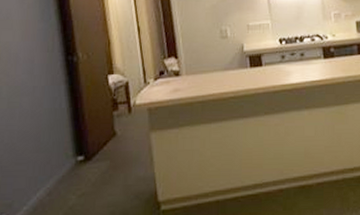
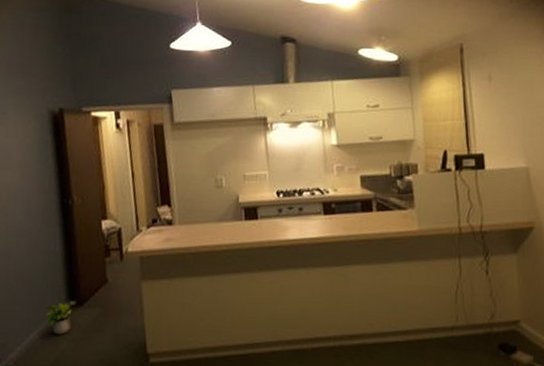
potted plant: none [49,158,80,191] -> present [43,302,72,335]

